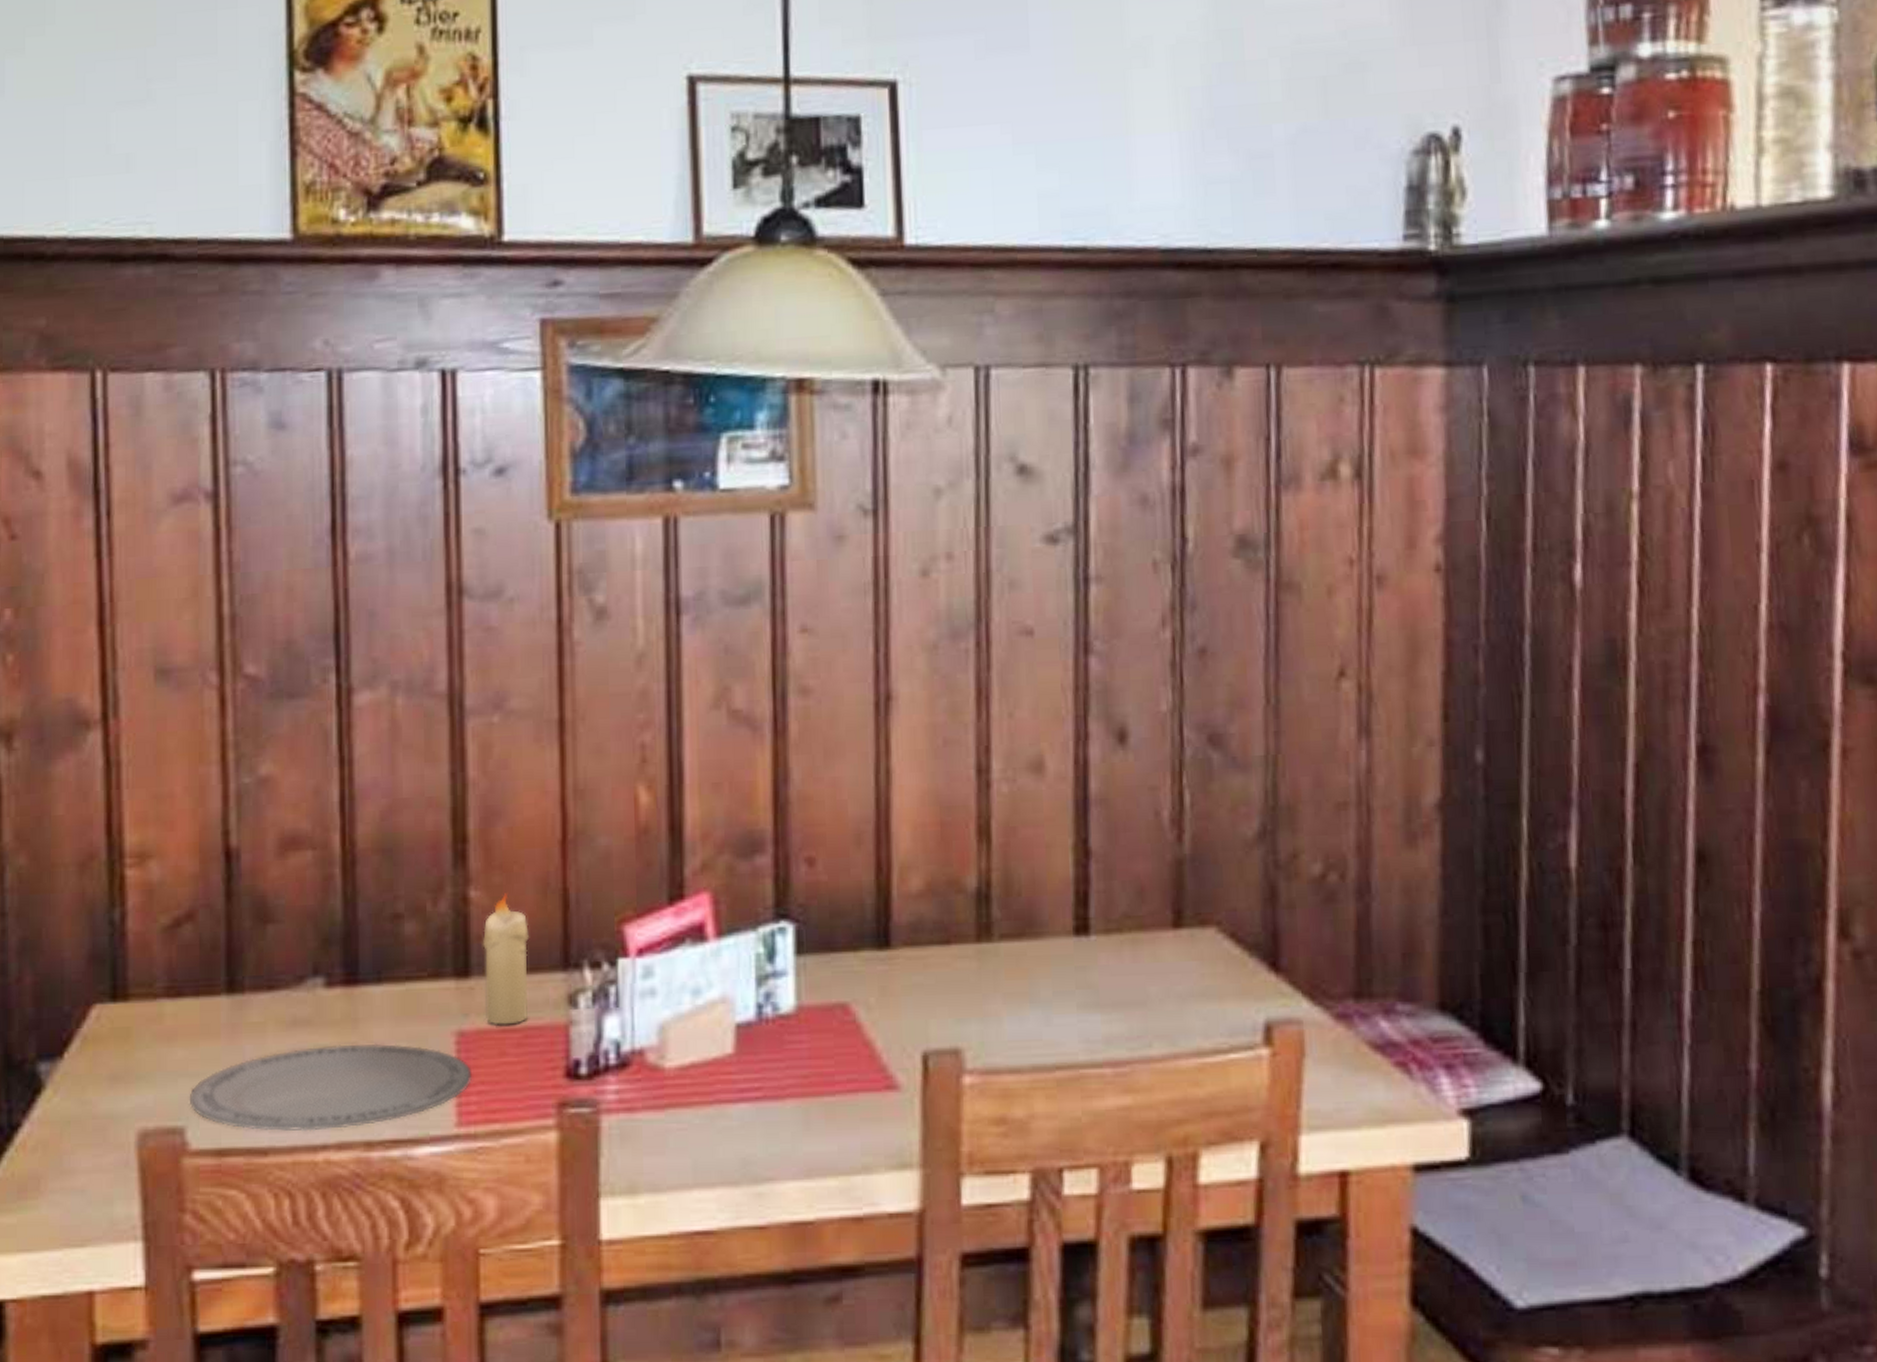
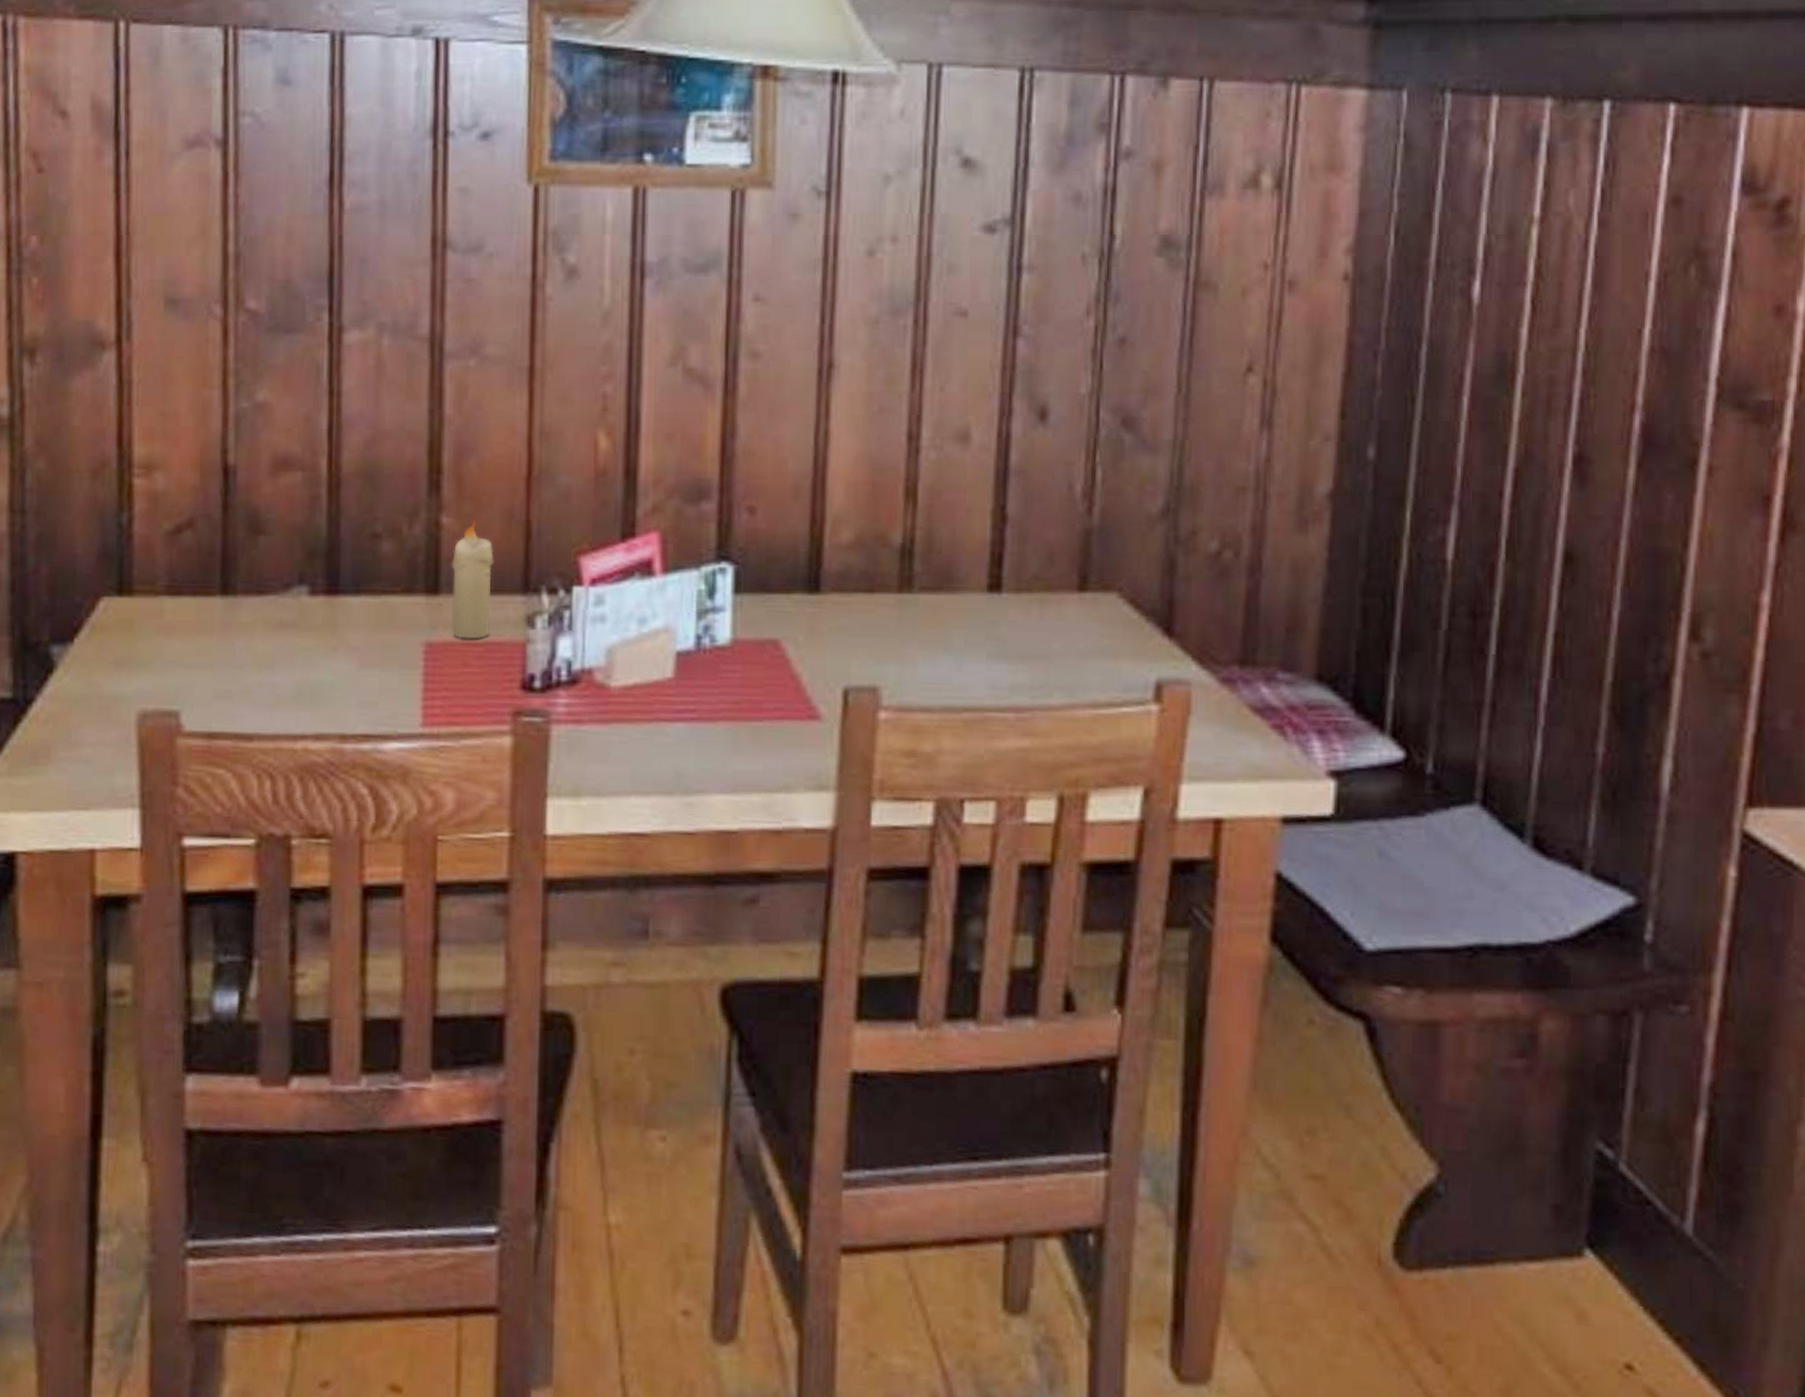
plate: present [190,1043,472,1132] -> none [185,647,437,722]

